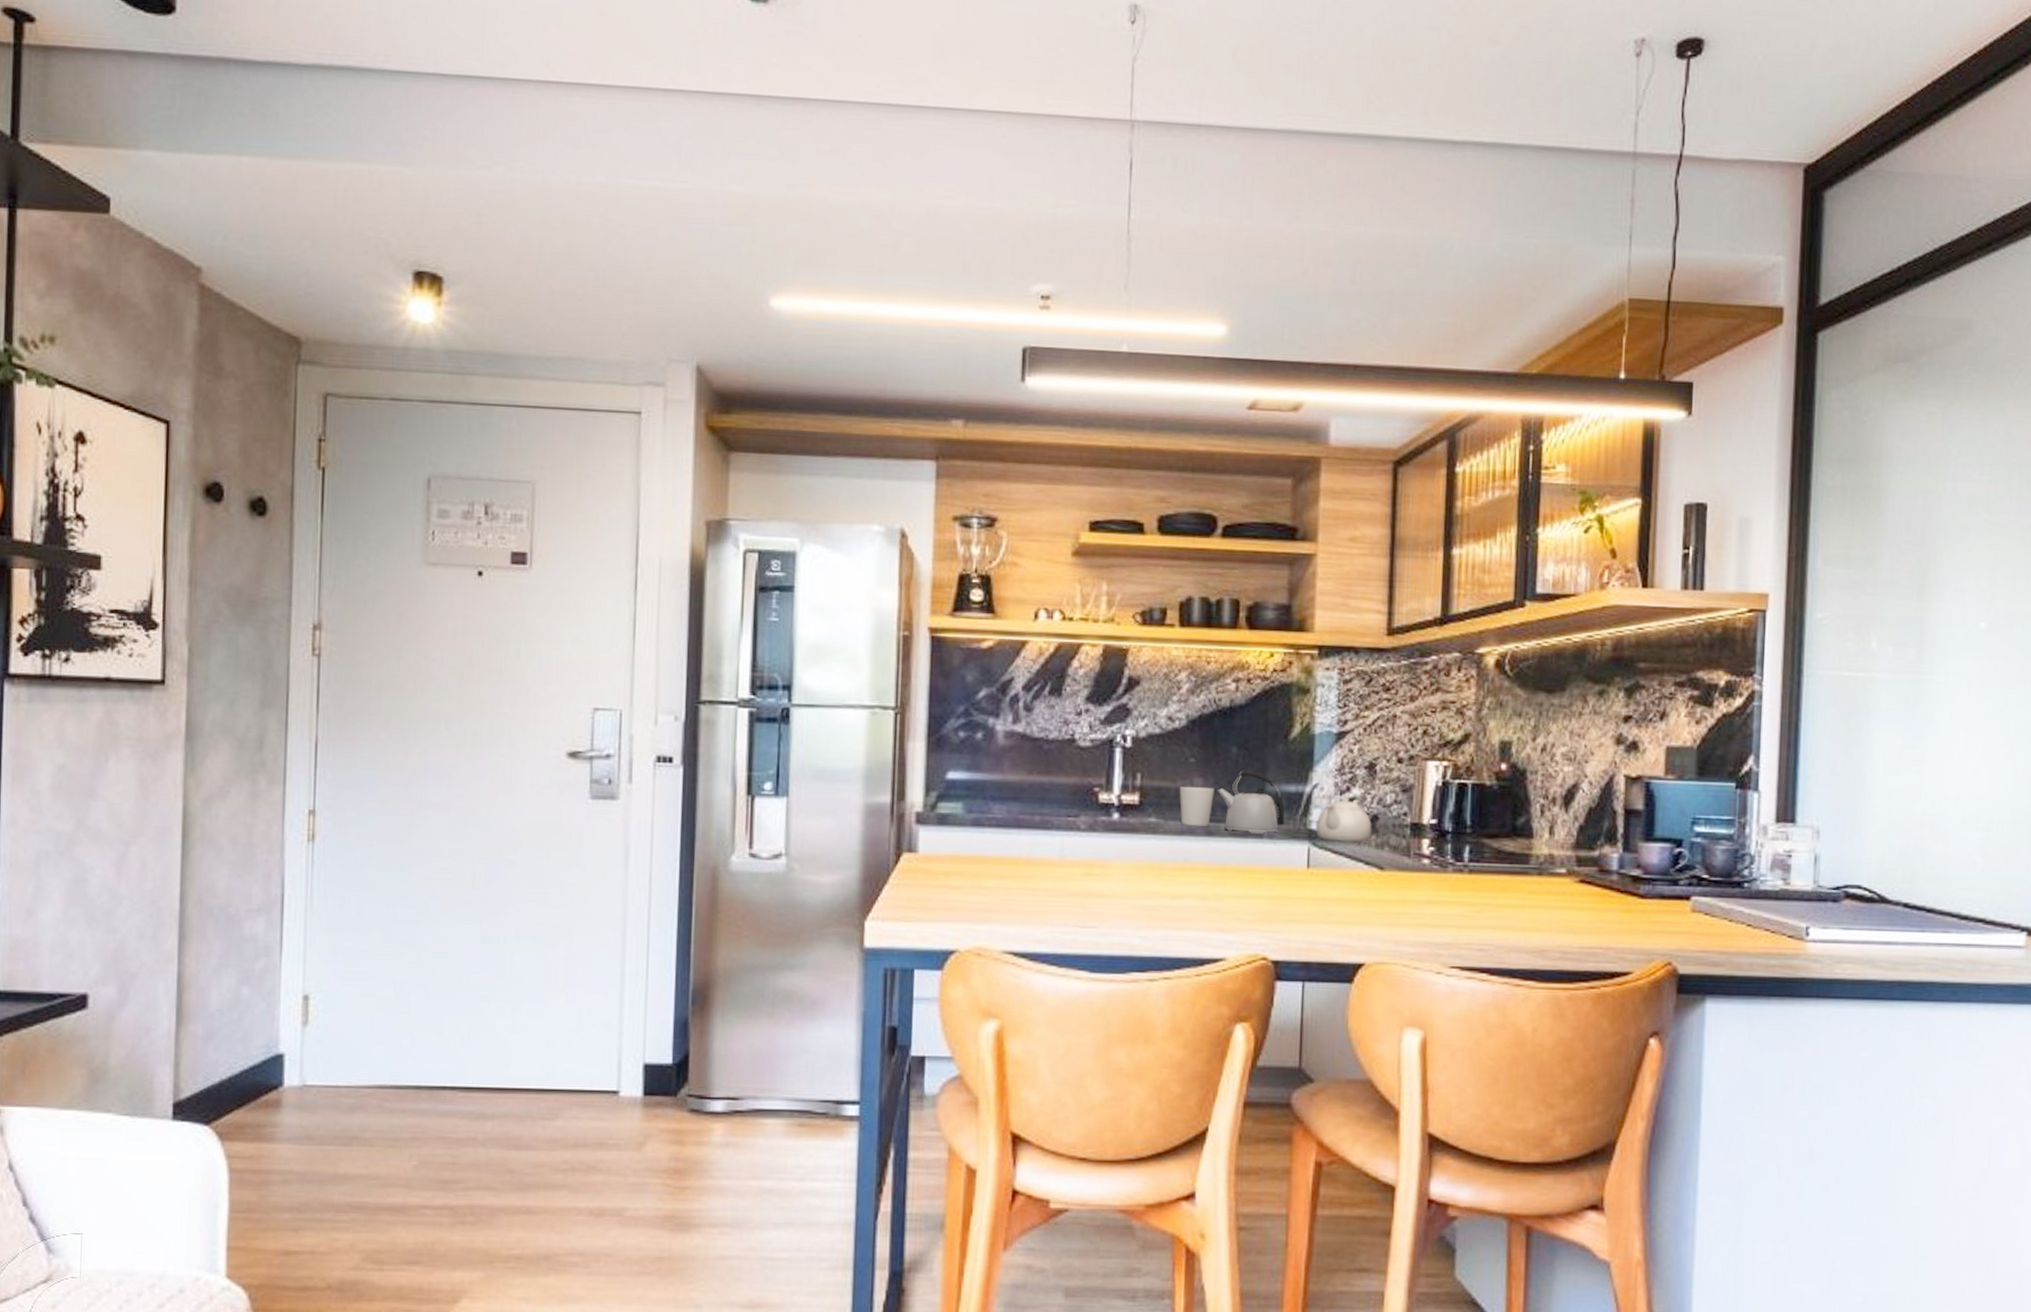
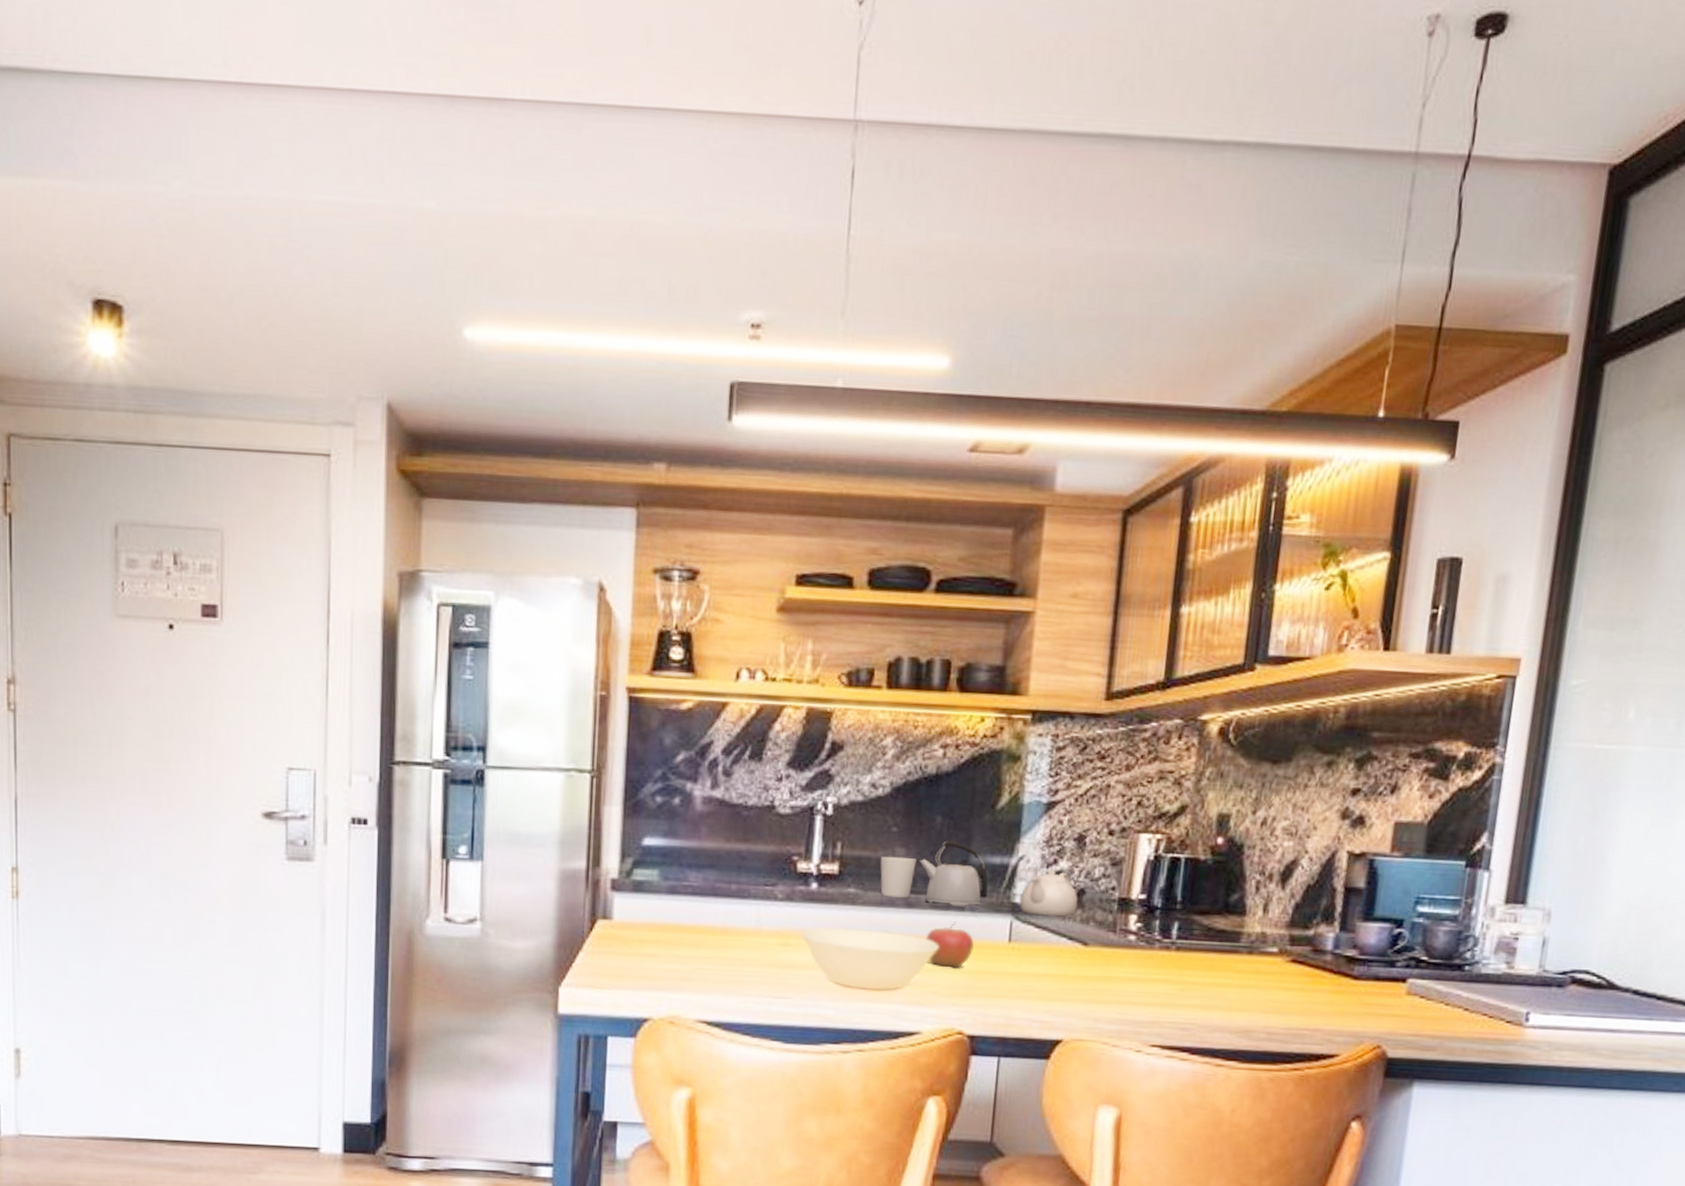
bowl: none [1104,855,1240,918] -> present [801,926,939,991]
fruit: none [1227,849,1273,895] -> present [926,921,974,969]

